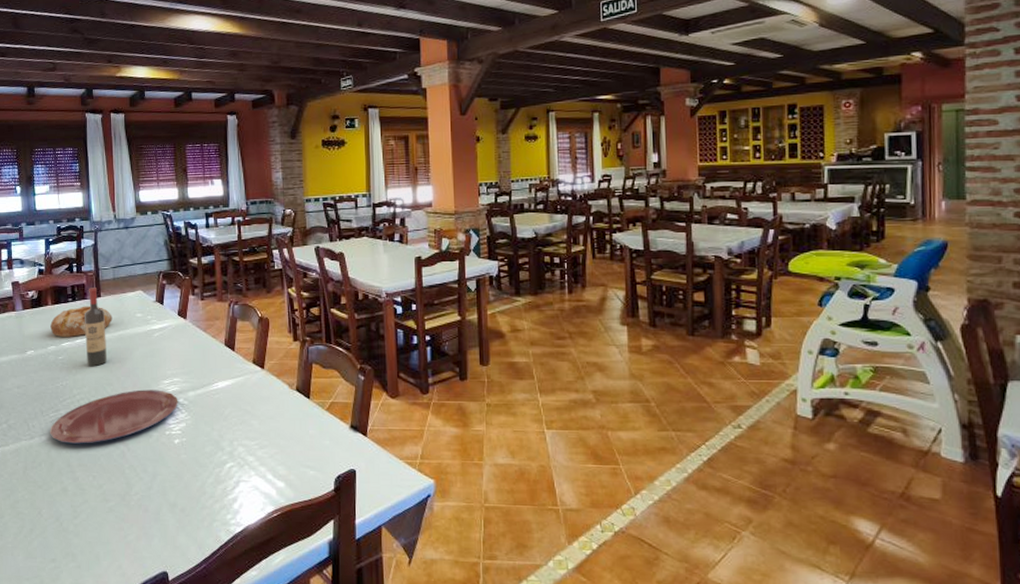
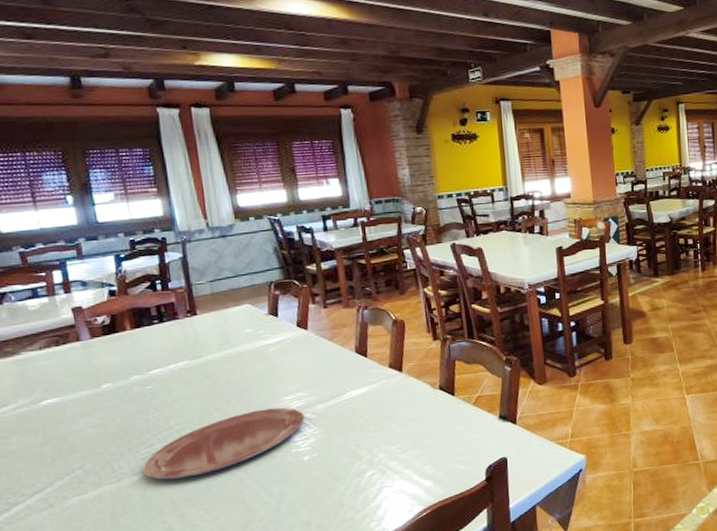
bread: present [50,306,113,338] -> none [131,326,215,365]
wine bottle: present [84,286,108,367] -> none [176,304,212,393]

